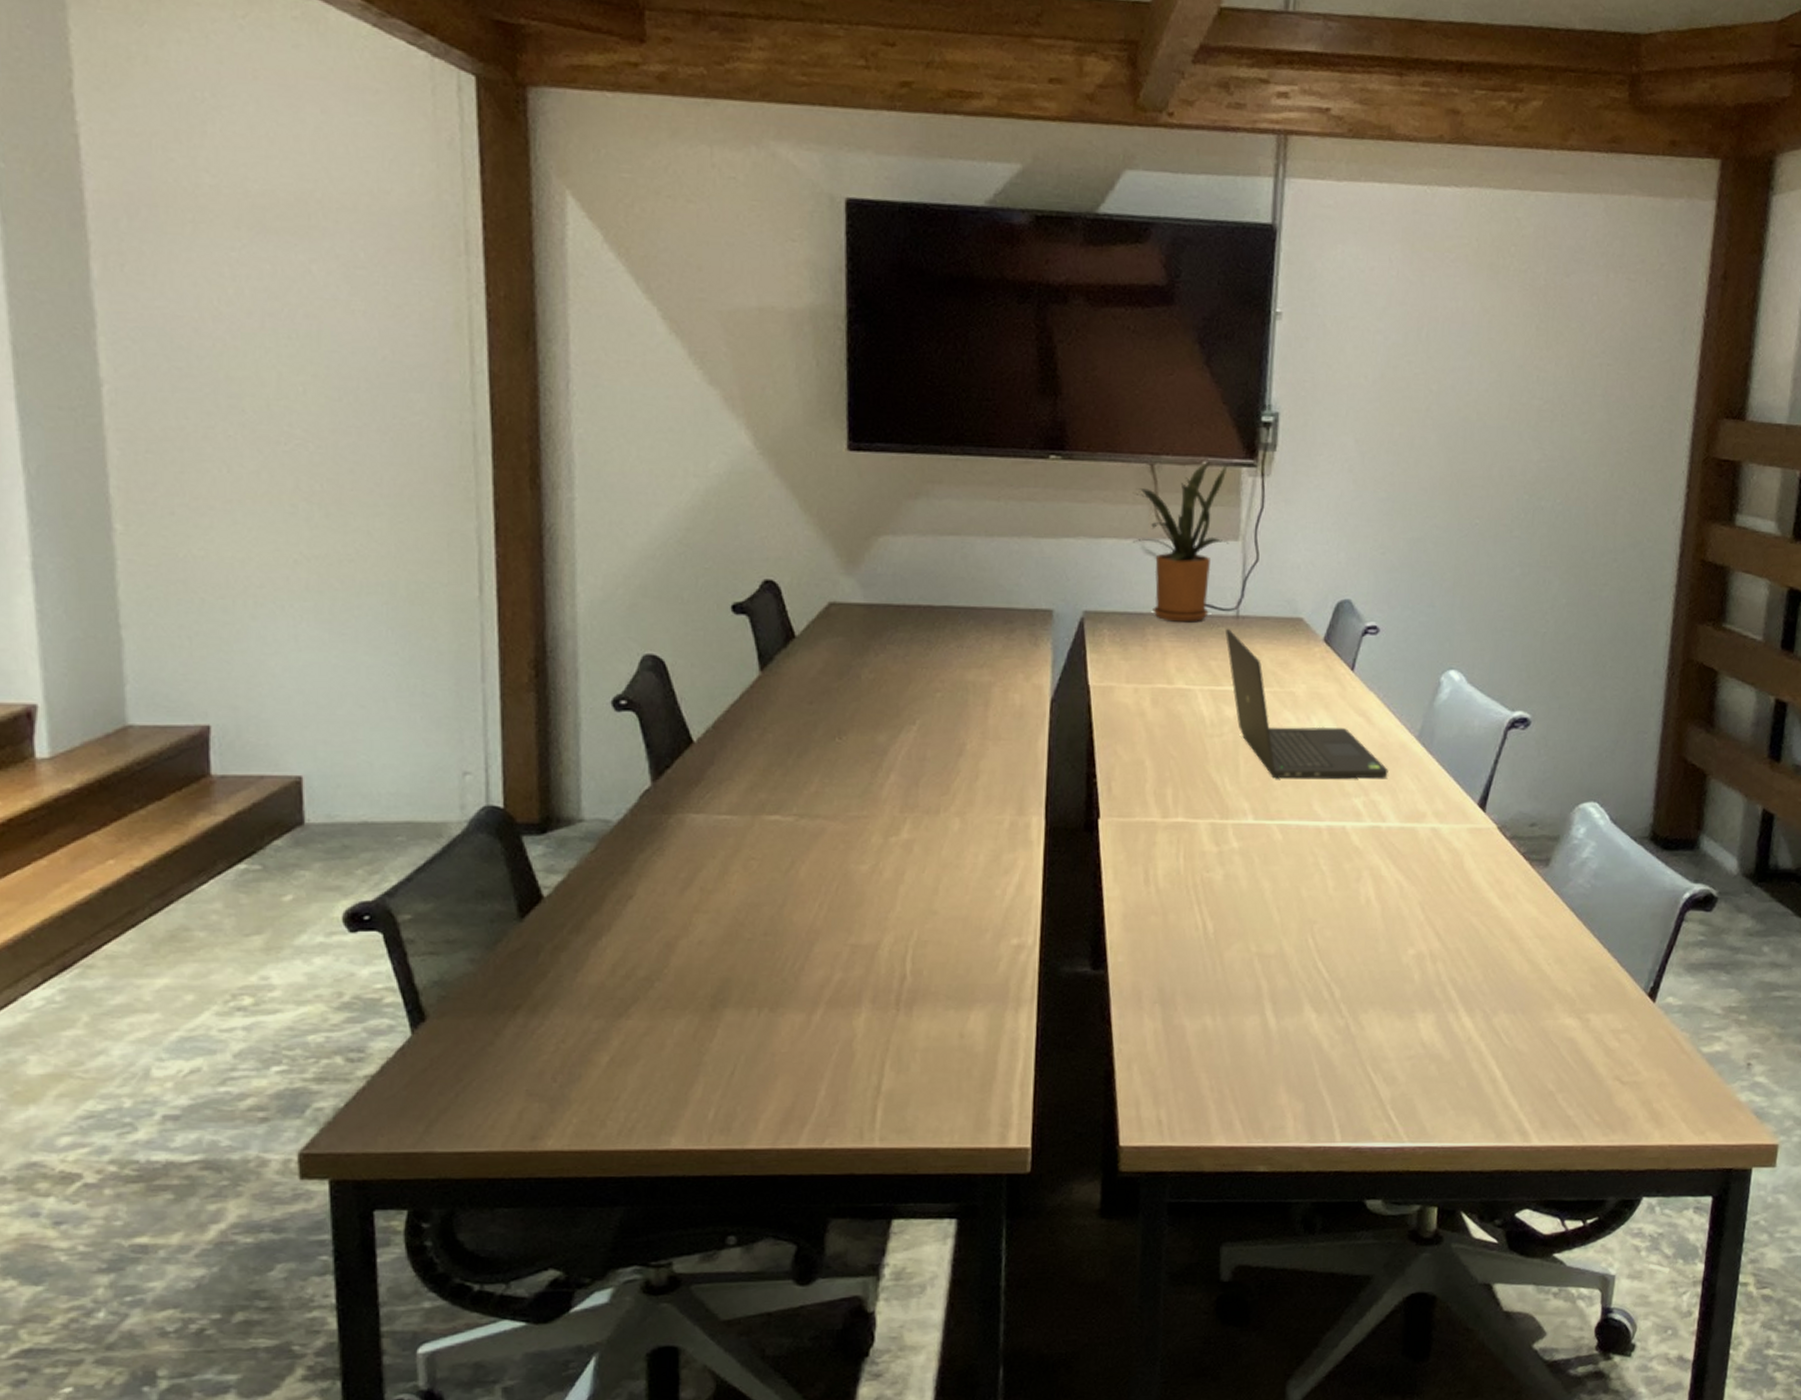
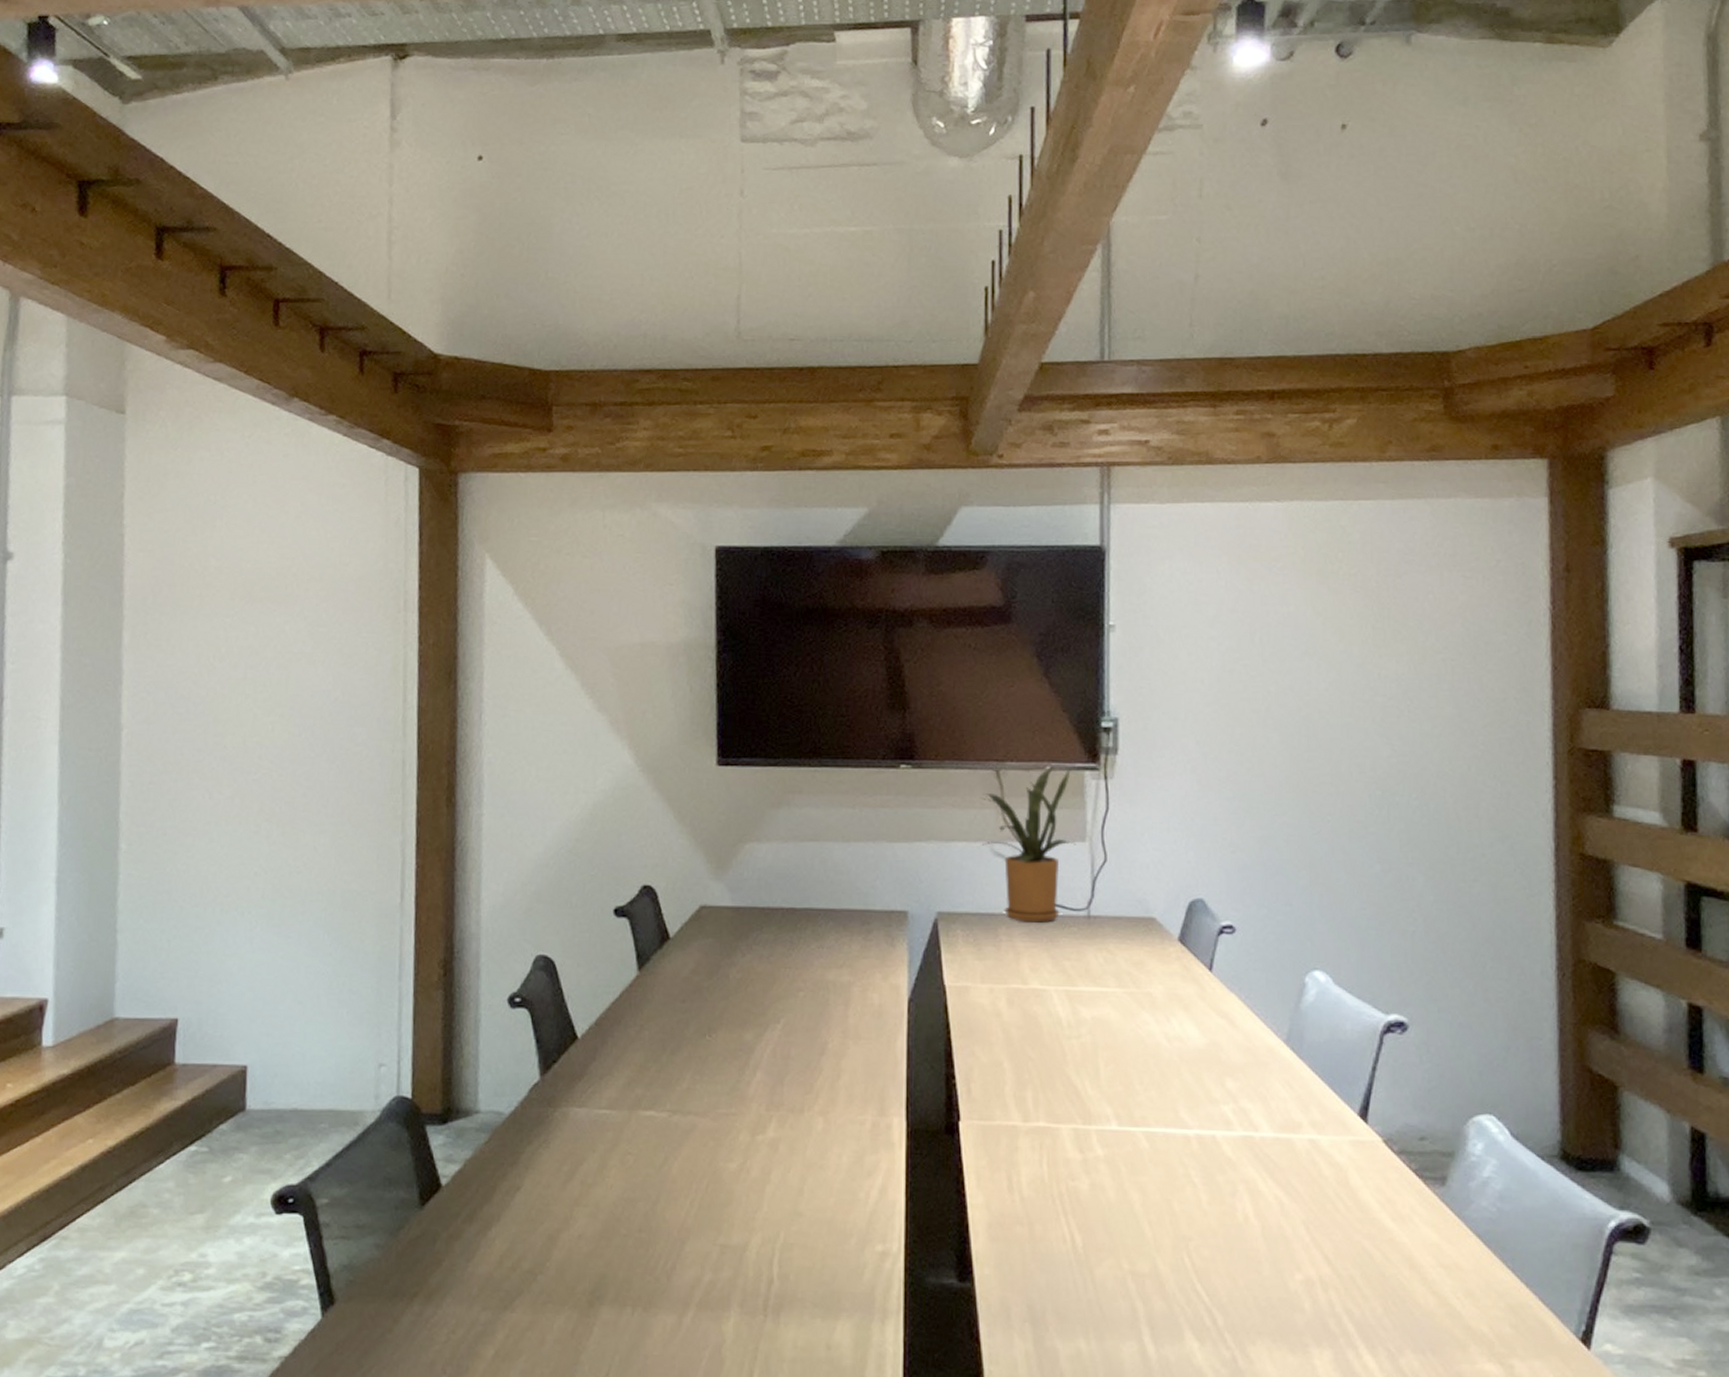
laptop: present [1225,629,1388,779] -> none [1078,929,1257,1084]

